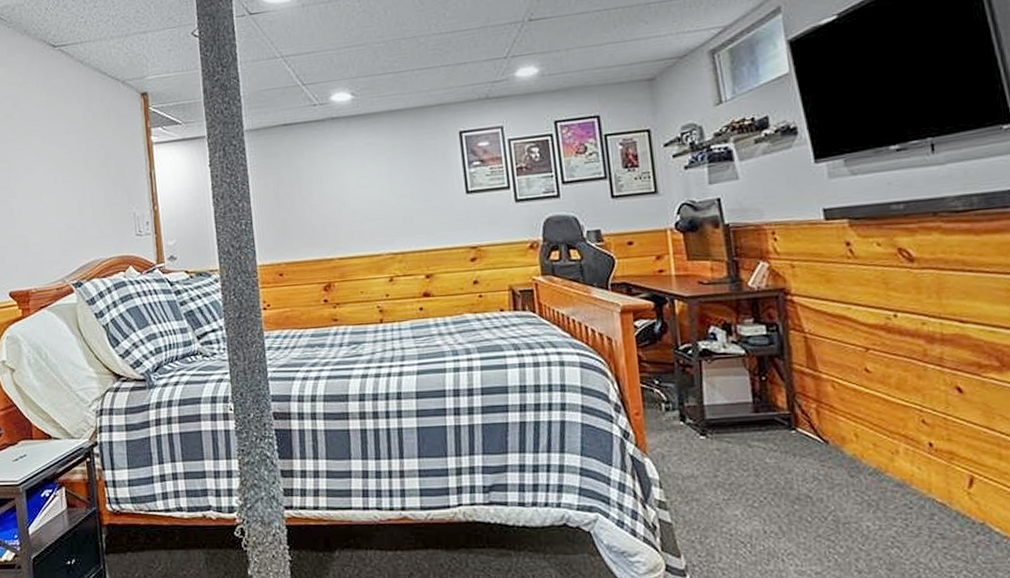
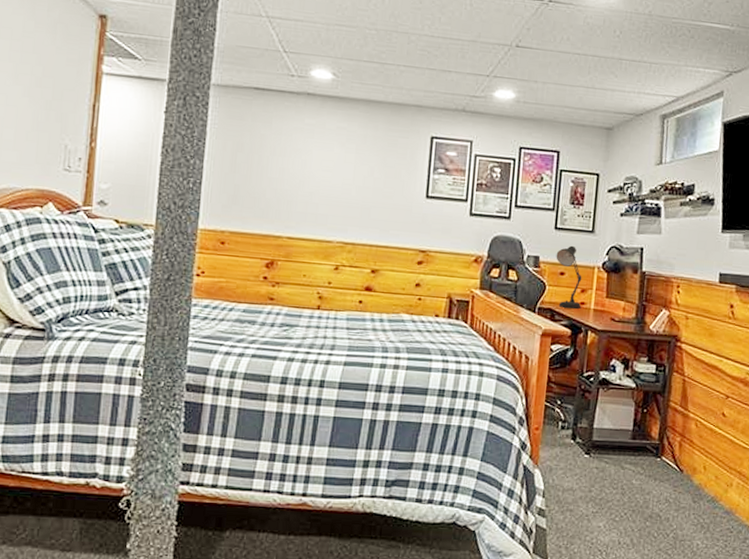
desk lamp: none [619,211,661,280] -> present [556,245,582,309]

